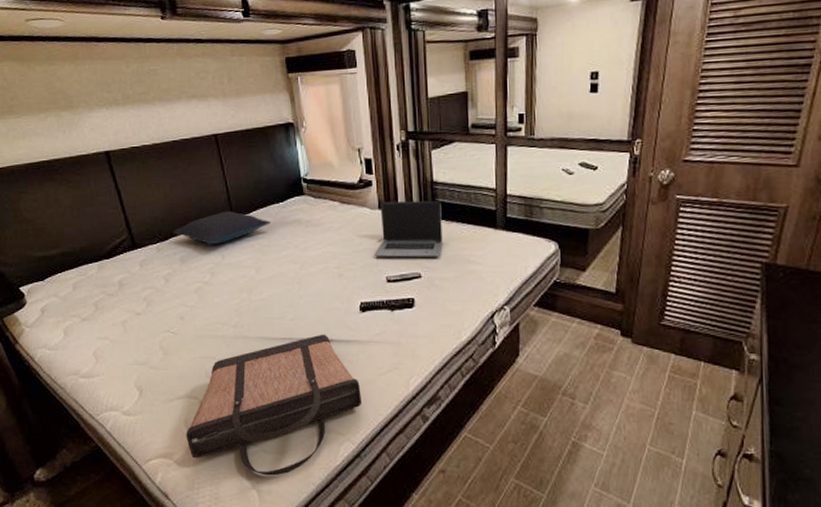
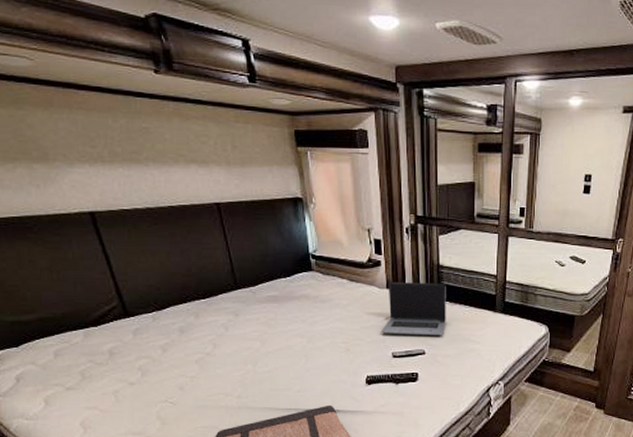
pillow: present [173,211,270,245] -> none [170,283,277,316]

